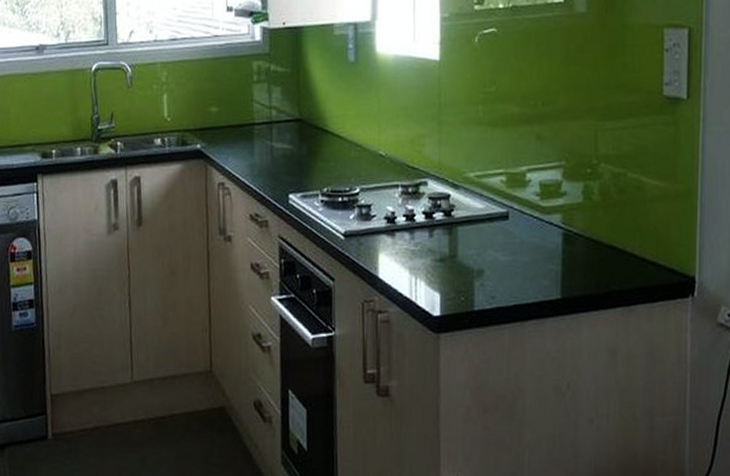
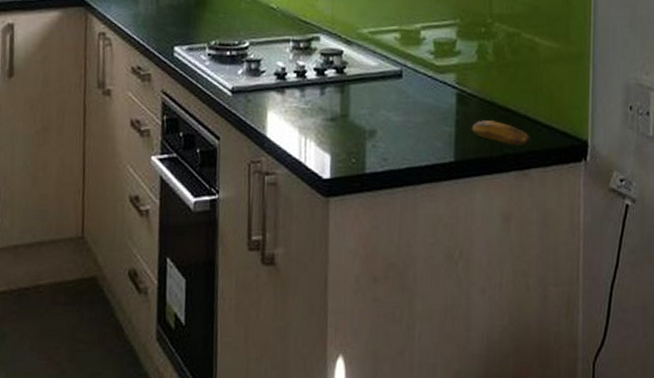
banana: none [577,258,638,283] -> present [471,119,531,146]

